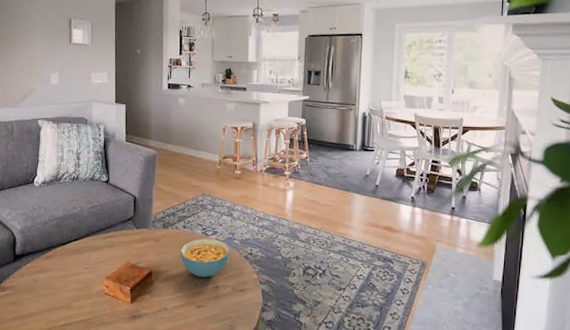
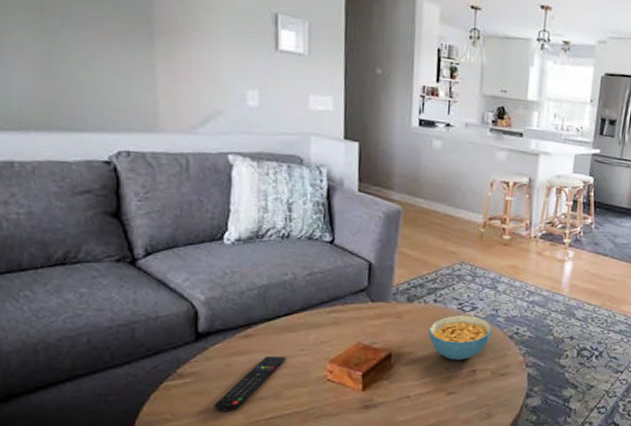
remote control: none [24,274,76,319] -> present [214,356,287,412]

